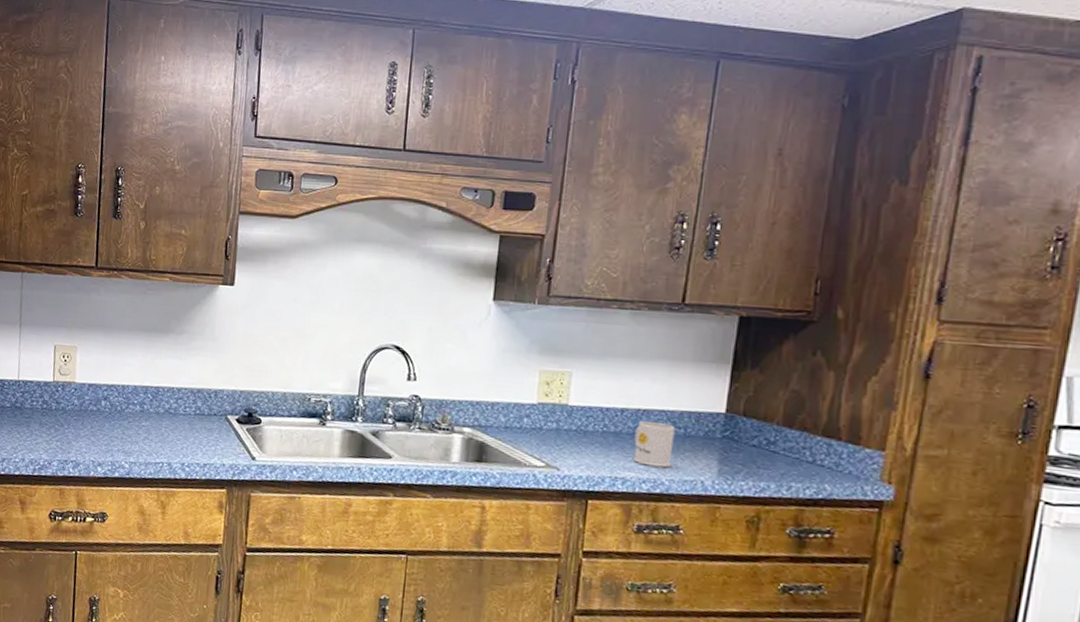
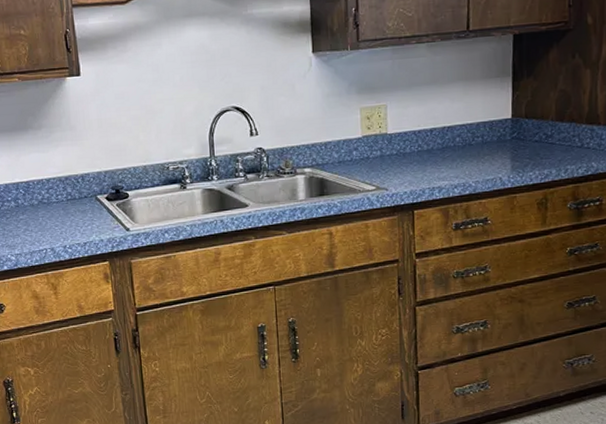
mug: present [632,421,675,468] -> none [443,135,475,173]

